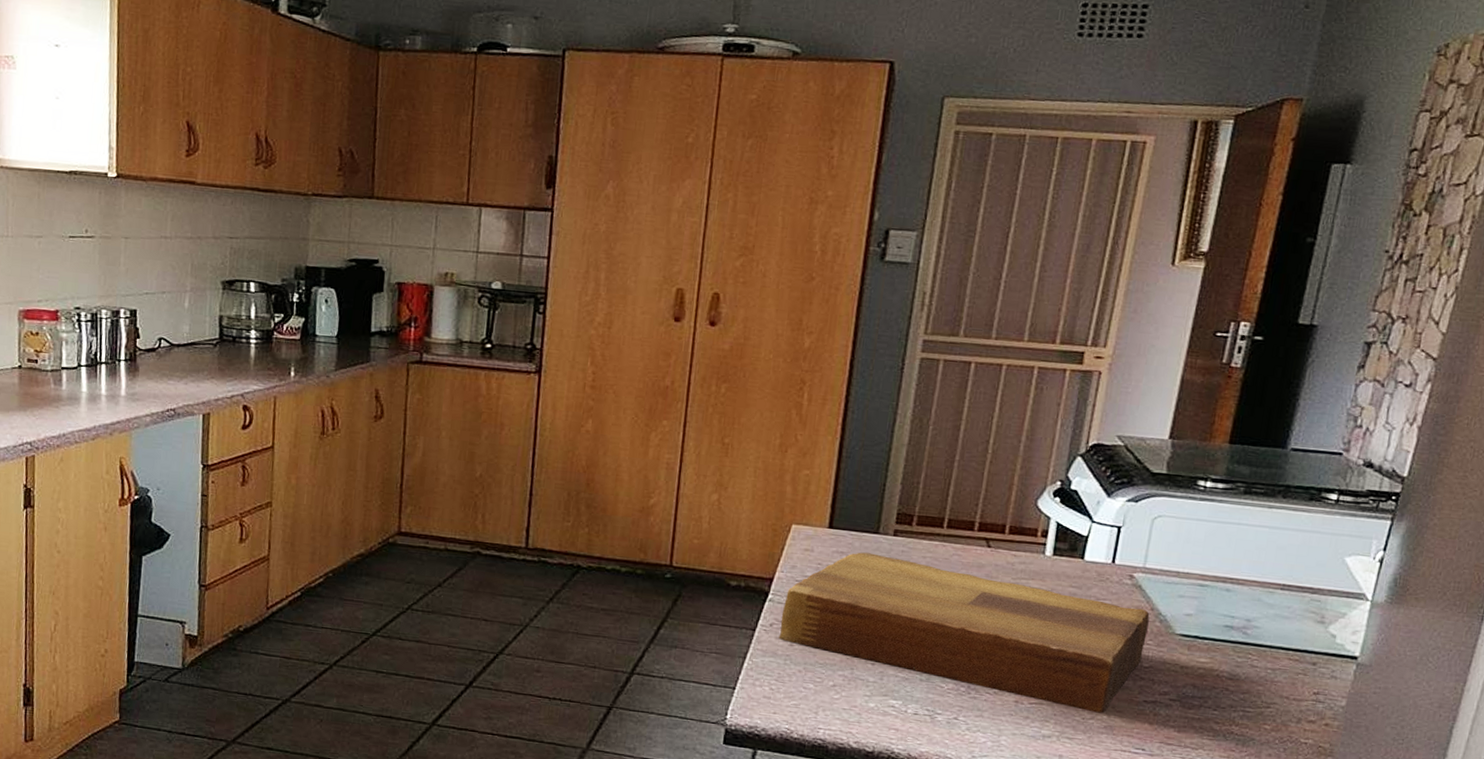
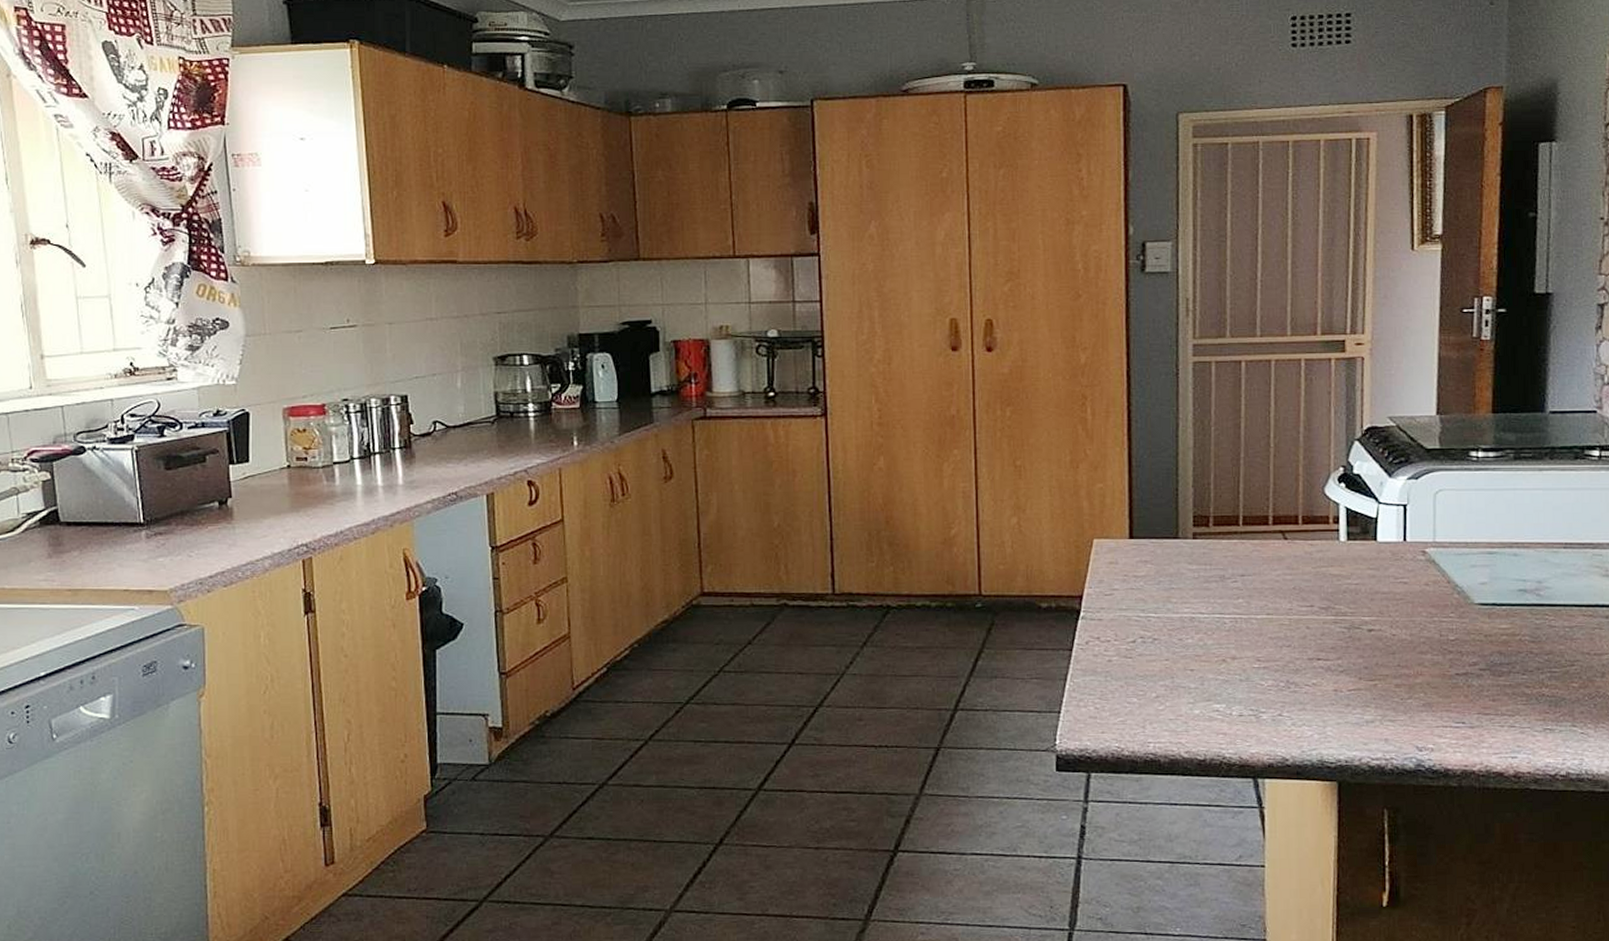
cutting board: present [779,552,1150,714] -> none [1096,559,1448,692]

